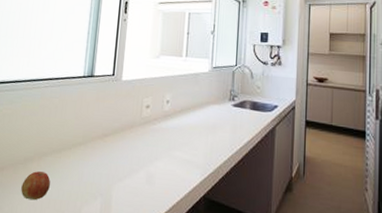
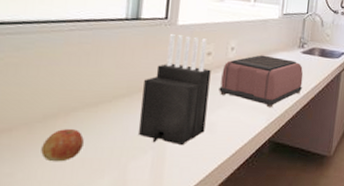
knife block: none [90,88,150,195] -> present [137,33,211,146]
toaster: none [156,108,236,163] -> present [219,55,304,108]

